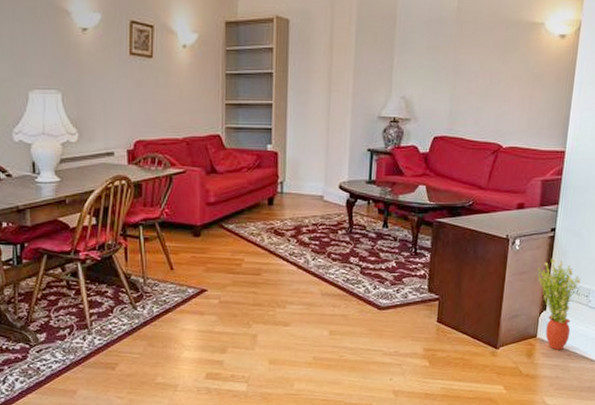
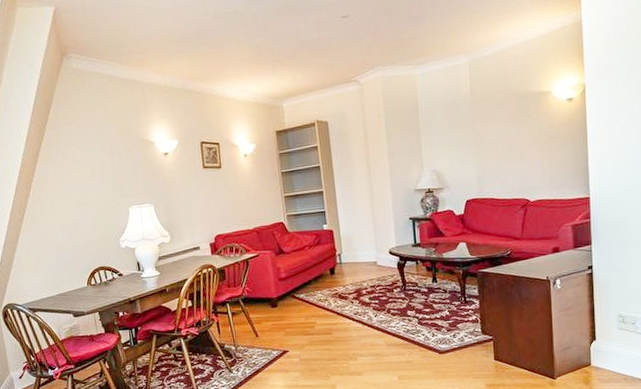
potted plant: present [537,258,581,350] -> none [581,293,625,375]

